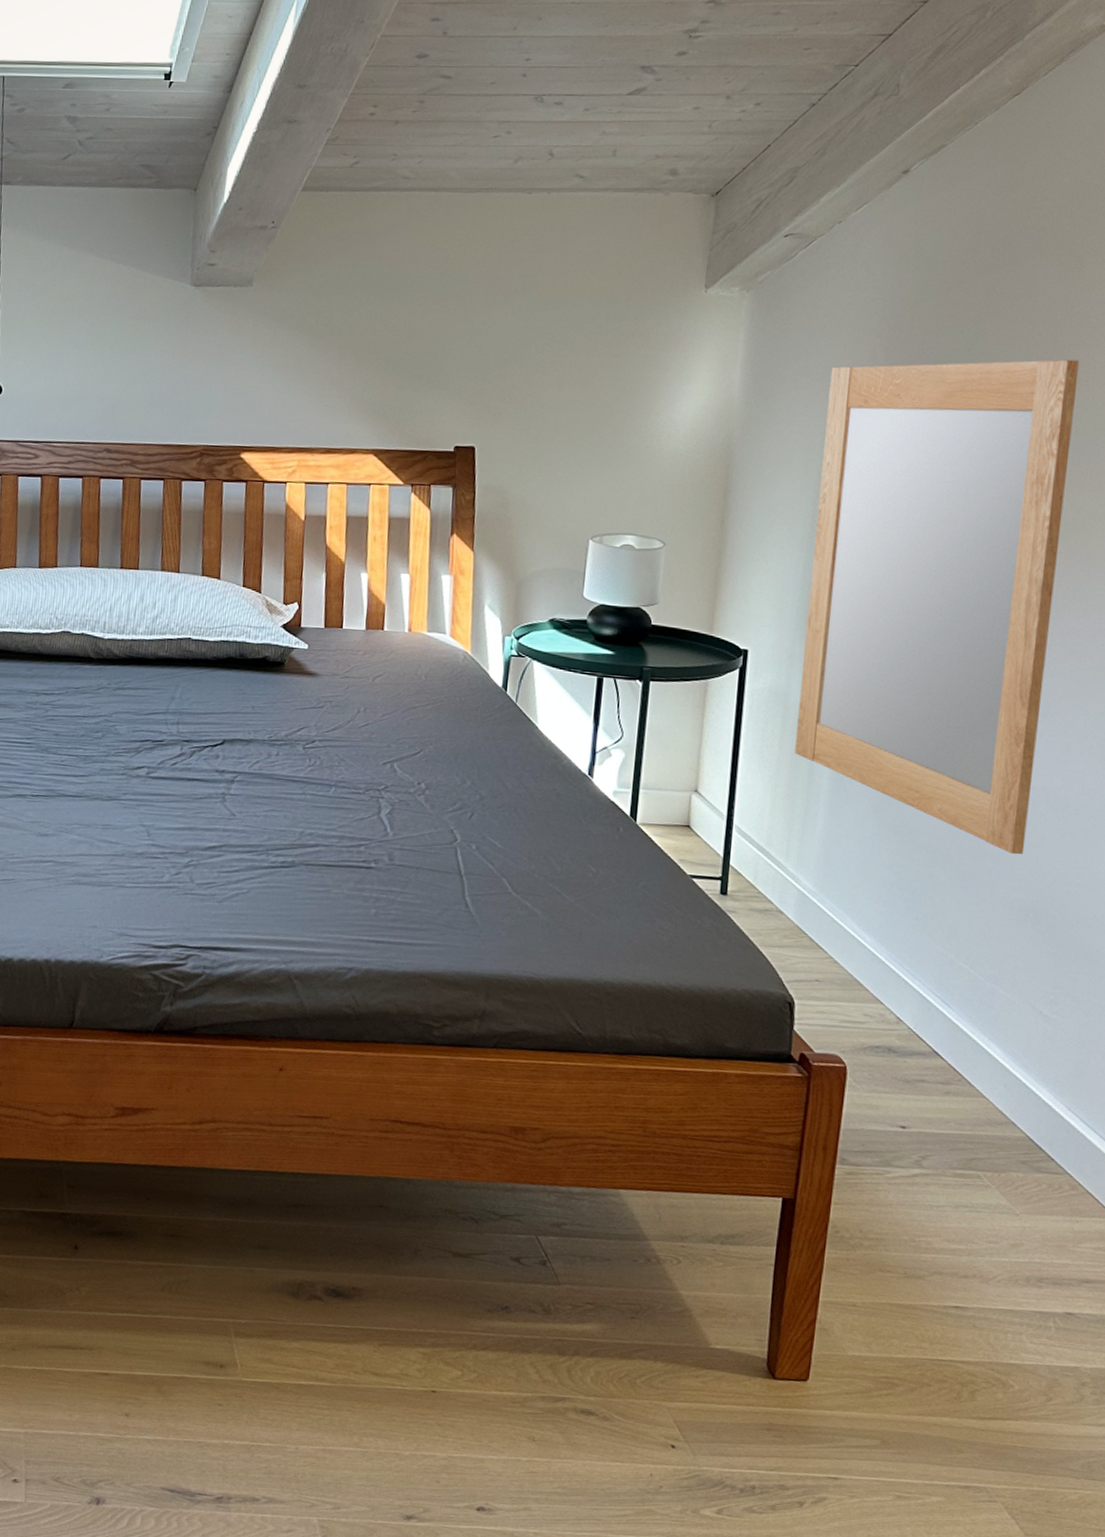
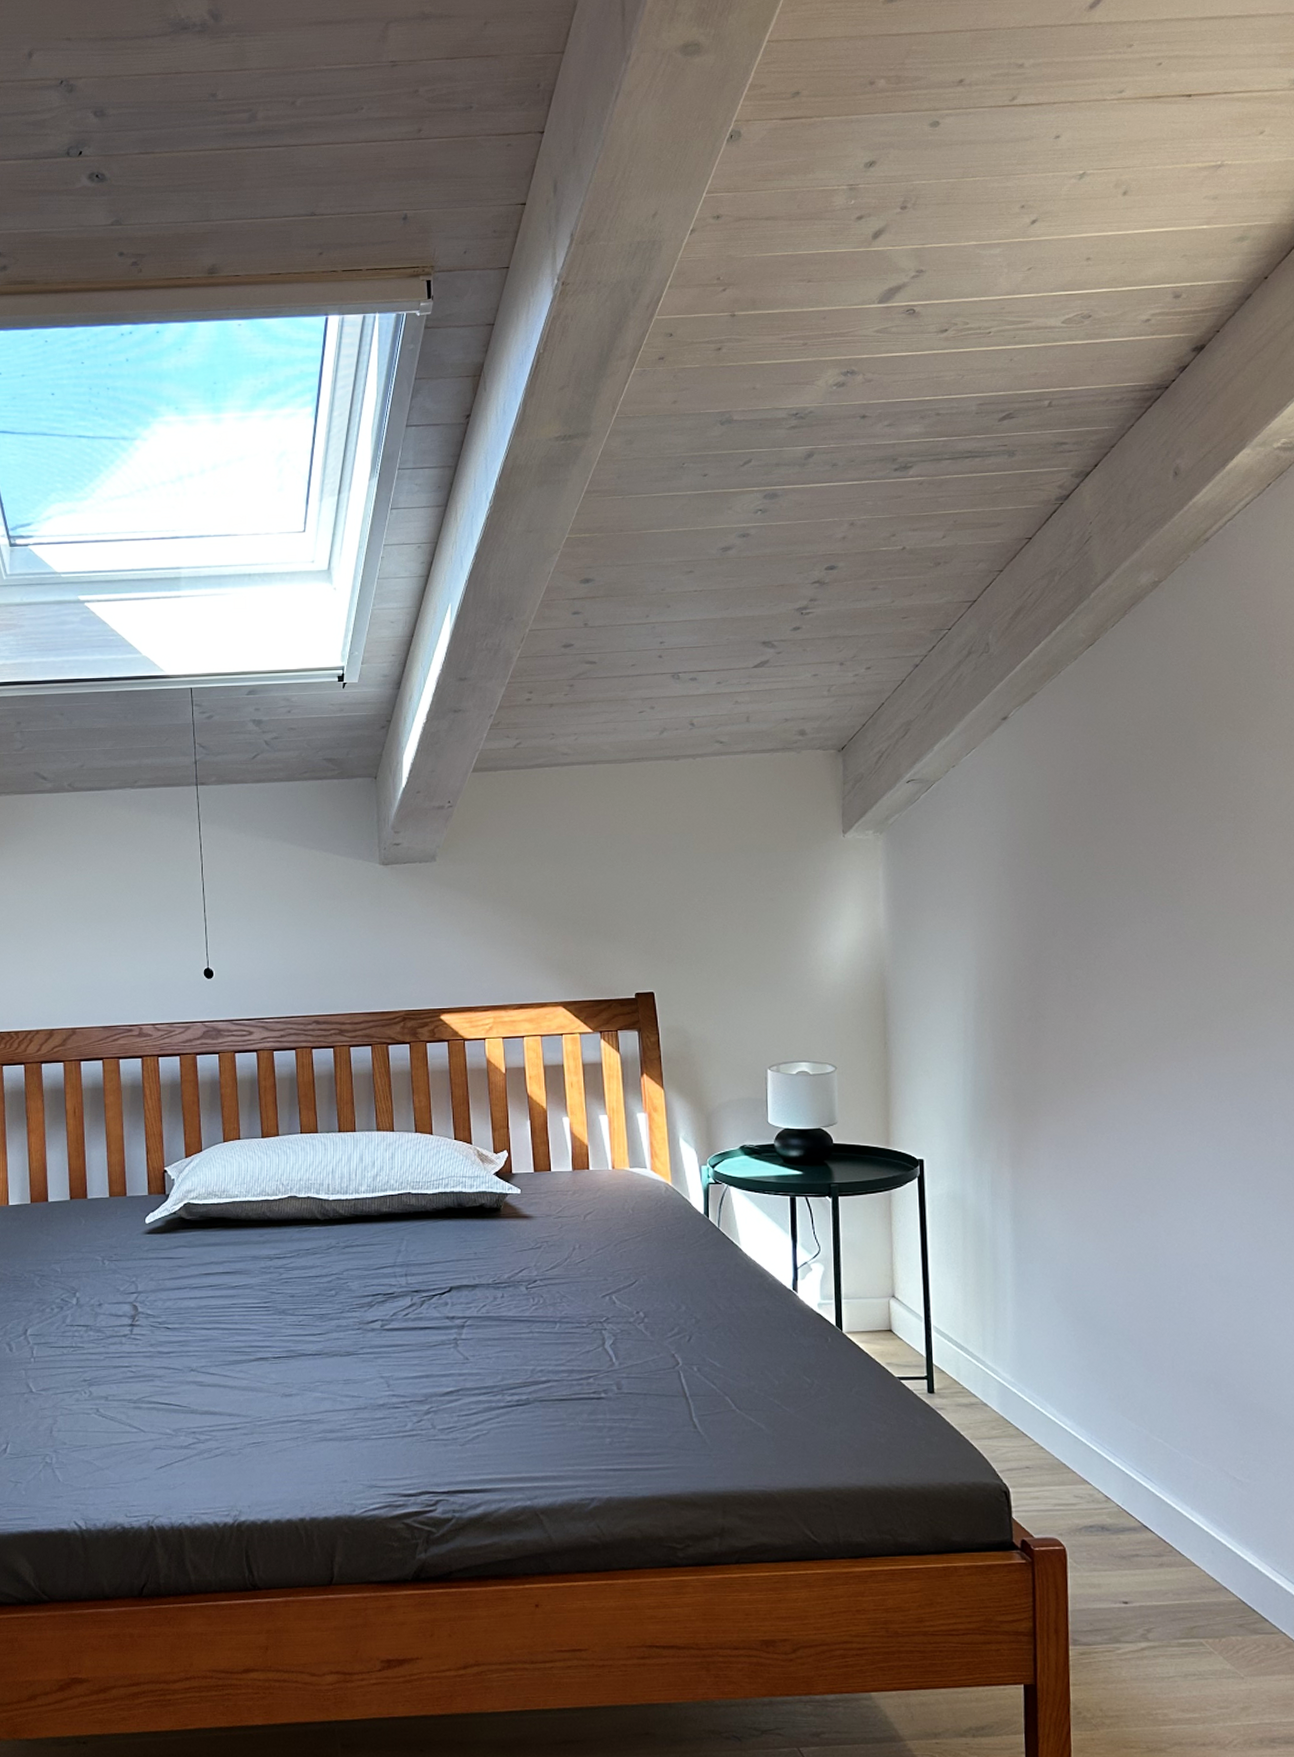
home mirror: present [795,359,1080,855] -> none [964,873,1197,1330]

